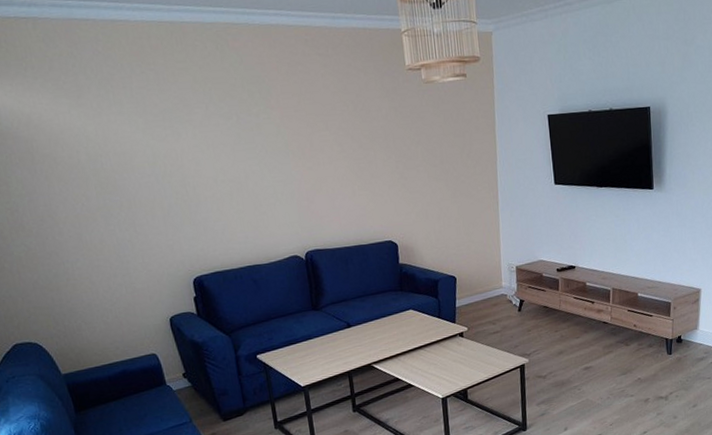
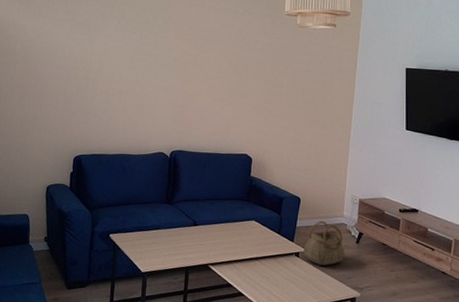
basket: none [466,296,509,341] -> present [303,221,346,266]

